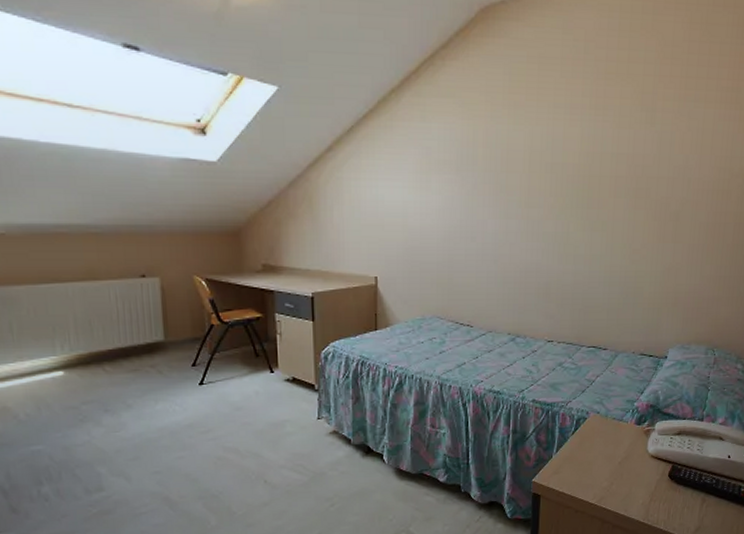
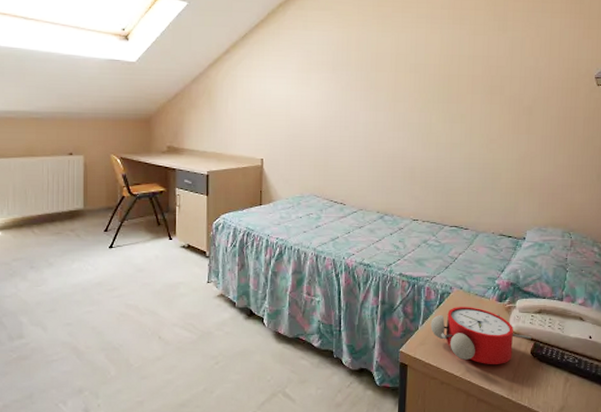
alarm clock: none [565,432,670,490] -> present [430,307,531,364]

